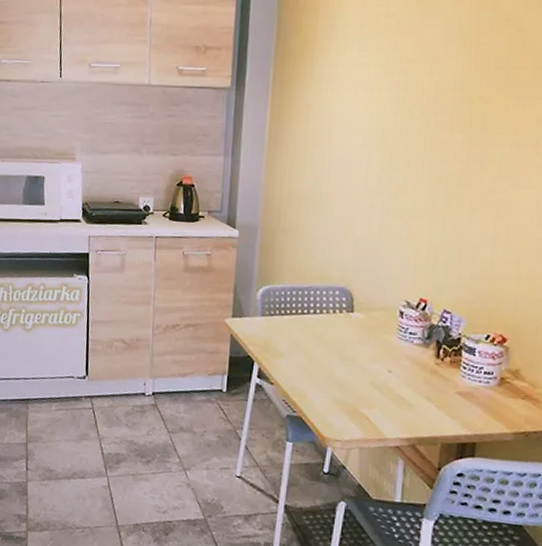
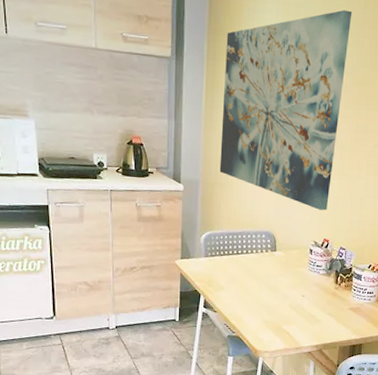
wall art: none [283,14,462,262] -> present [219,9,353,210]

